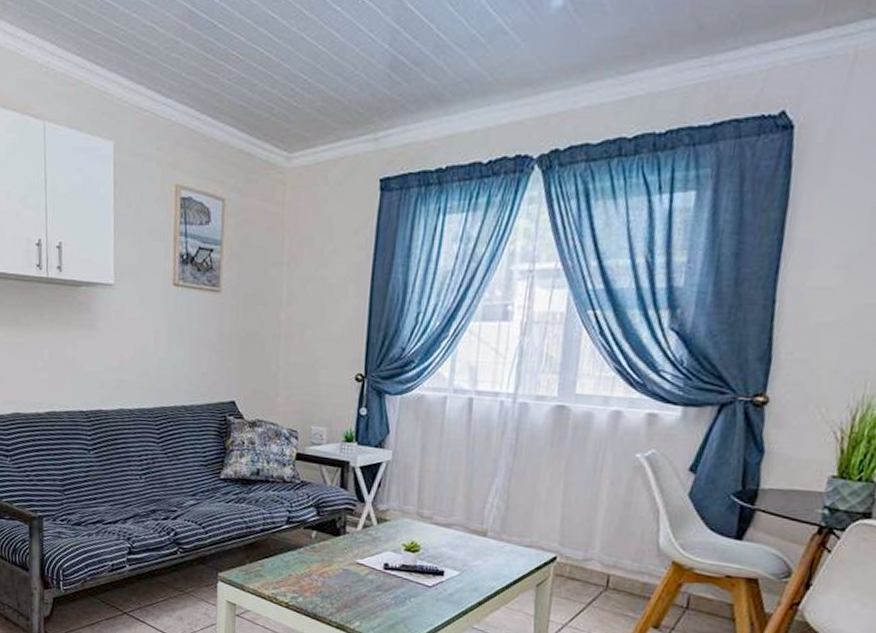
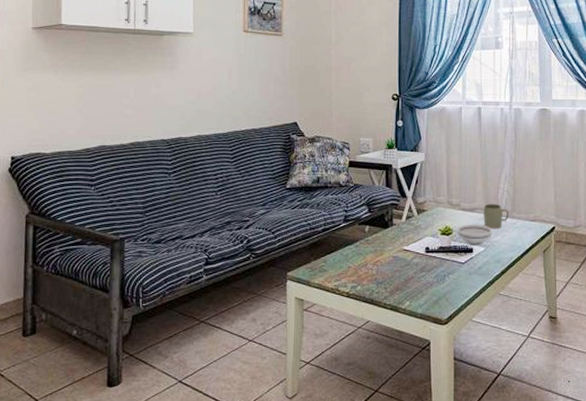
bowl: none [426,541,472,568] -> present [458,224,493,245]
mug: none [461,519,496,551] -> present [483,203,509,228]

